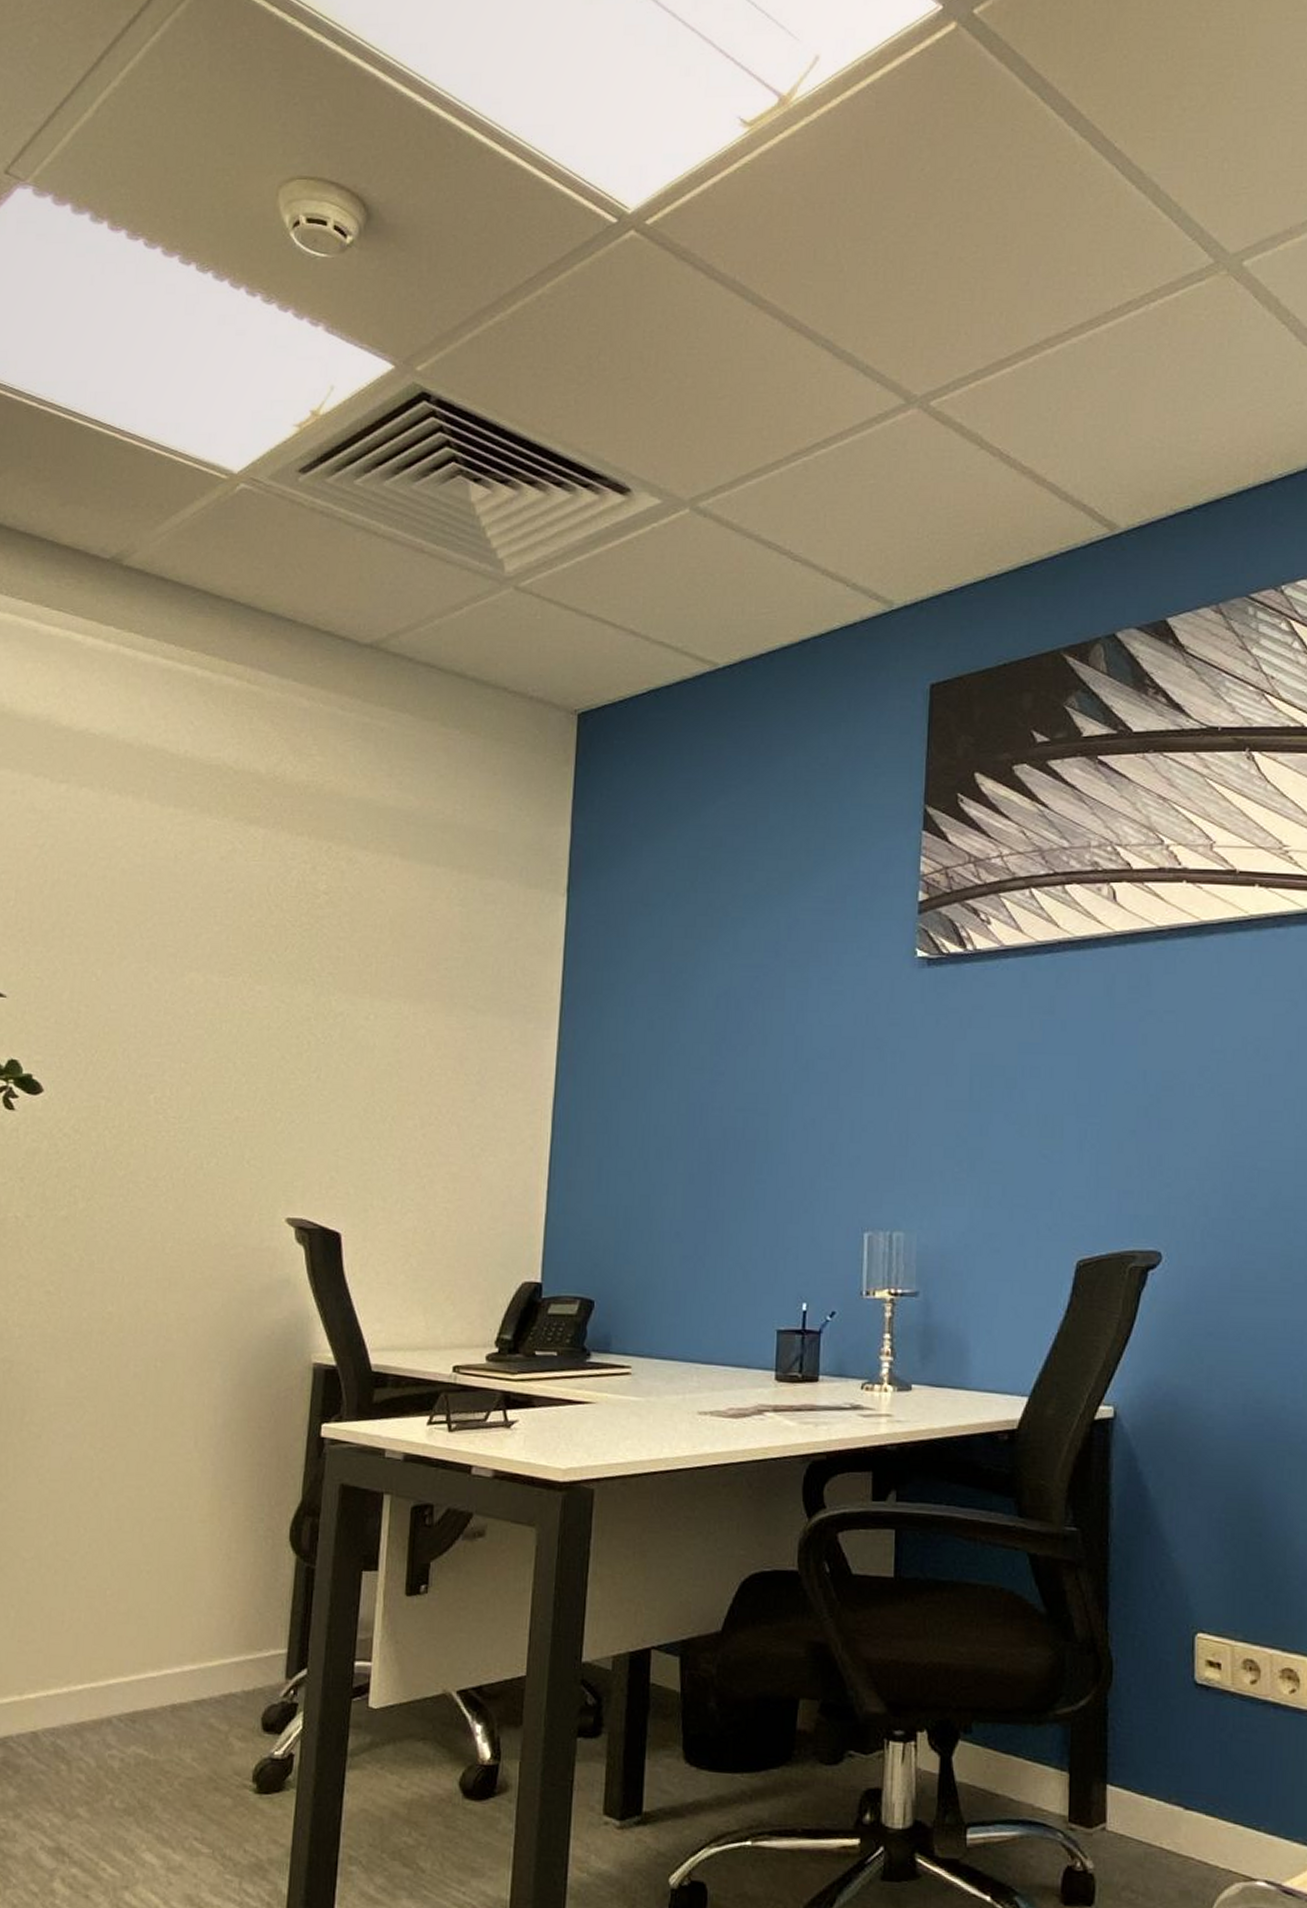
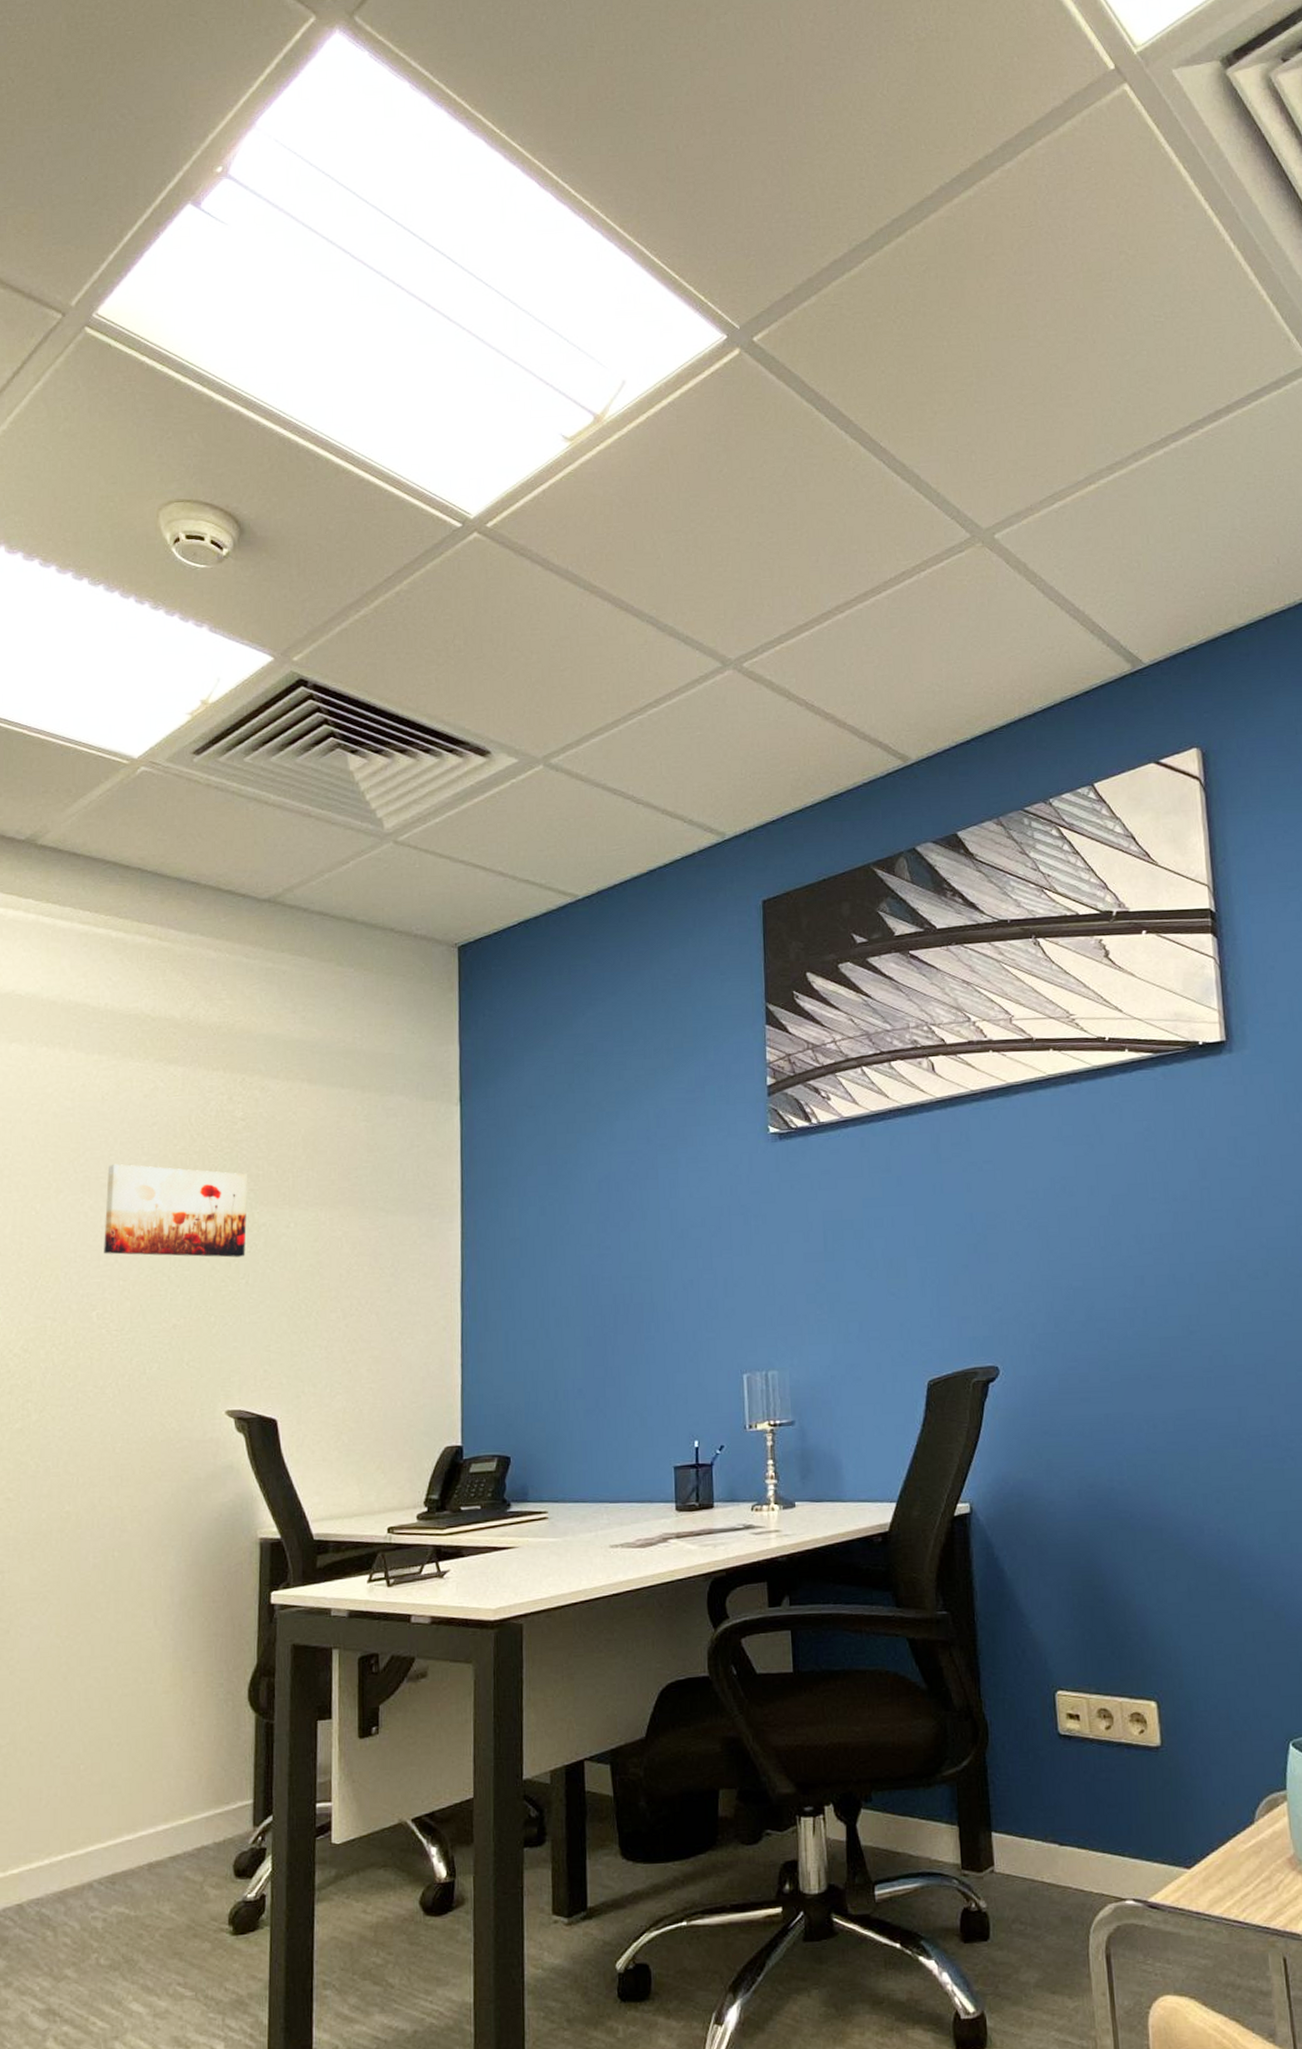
wall art: none [166,931,328,1048] -> present [104,1163,248,1258]

